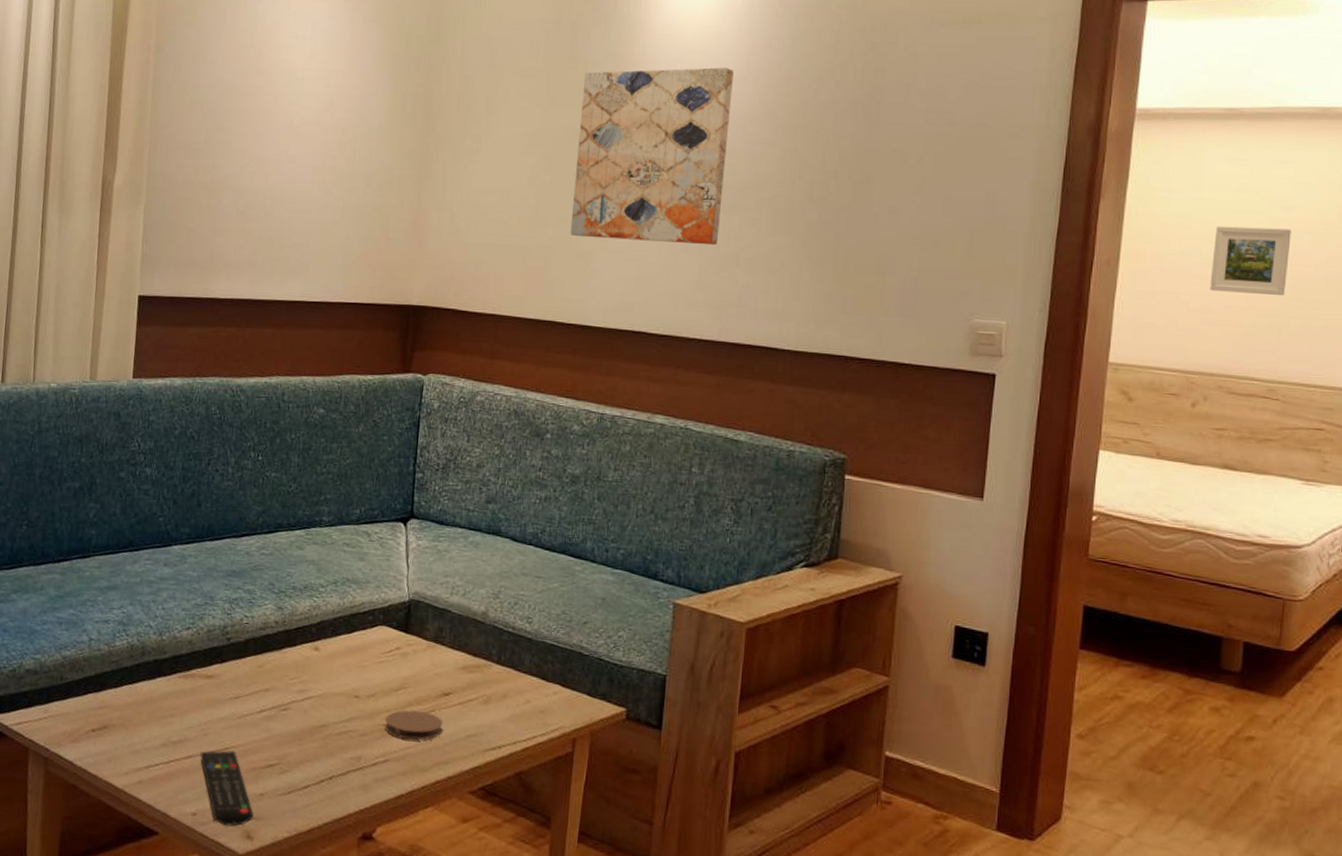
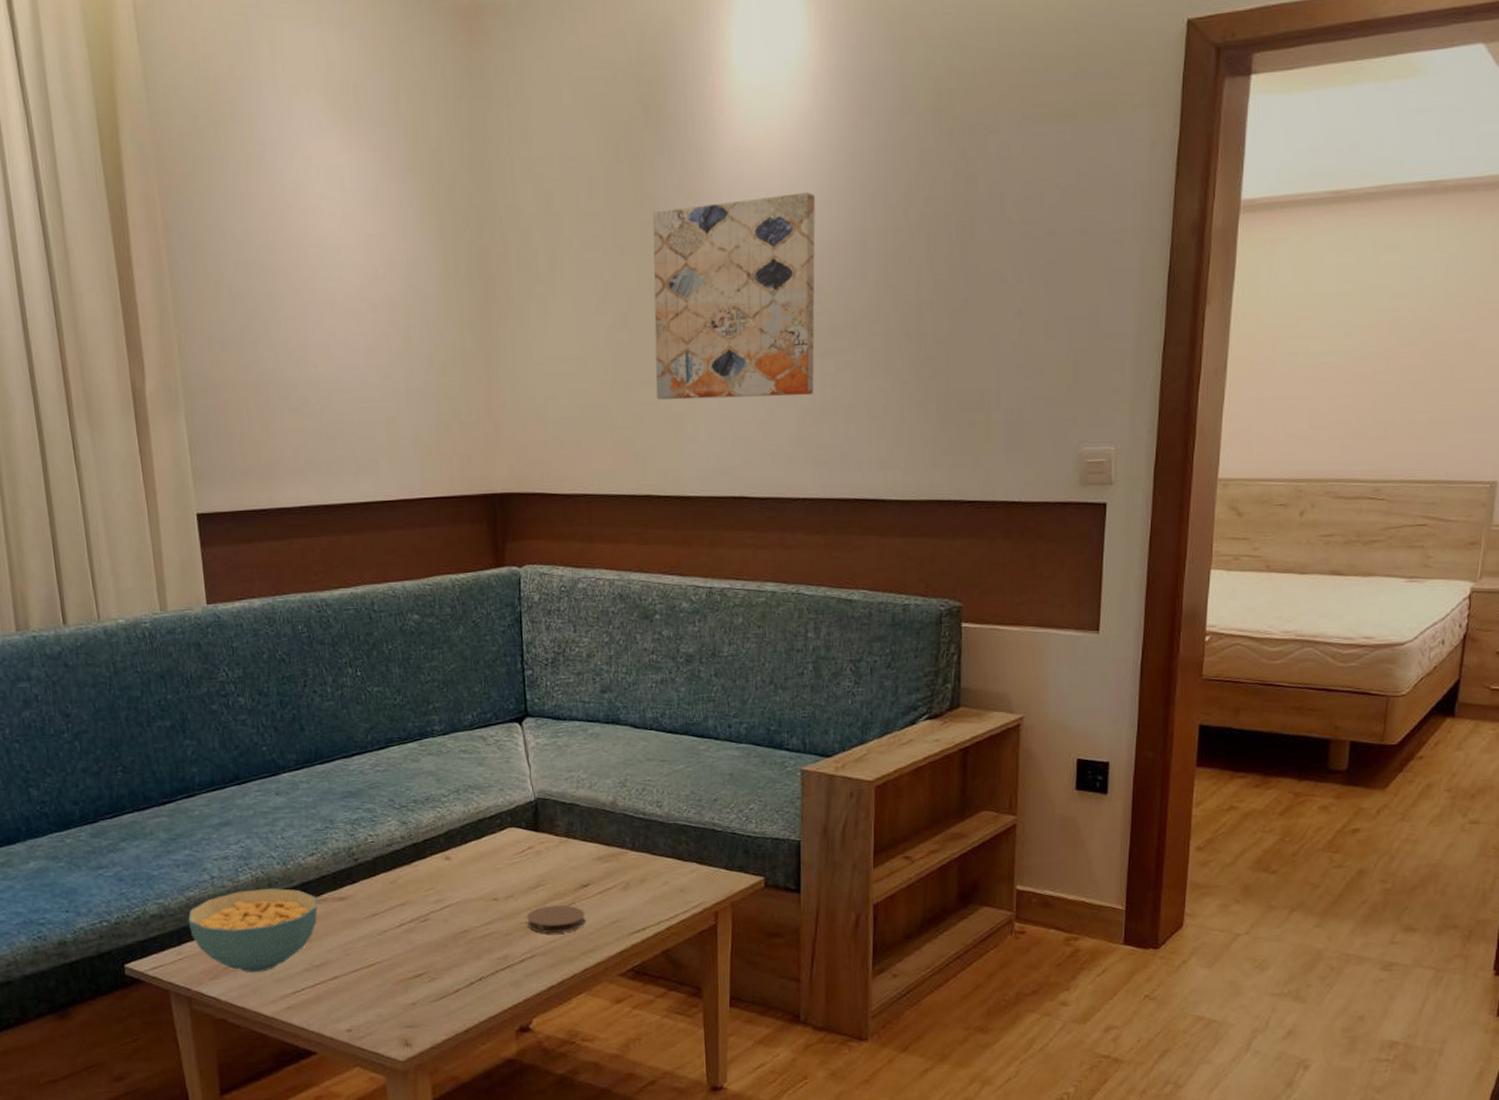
cereal bowl: none [59,656,185,742] -> present [187,888,318,973]
remote control: present [200,750,254,827] -> none [346,967,409,1038]
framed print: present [1209,226,1291,296] -> none [1317,319,1398,393]

